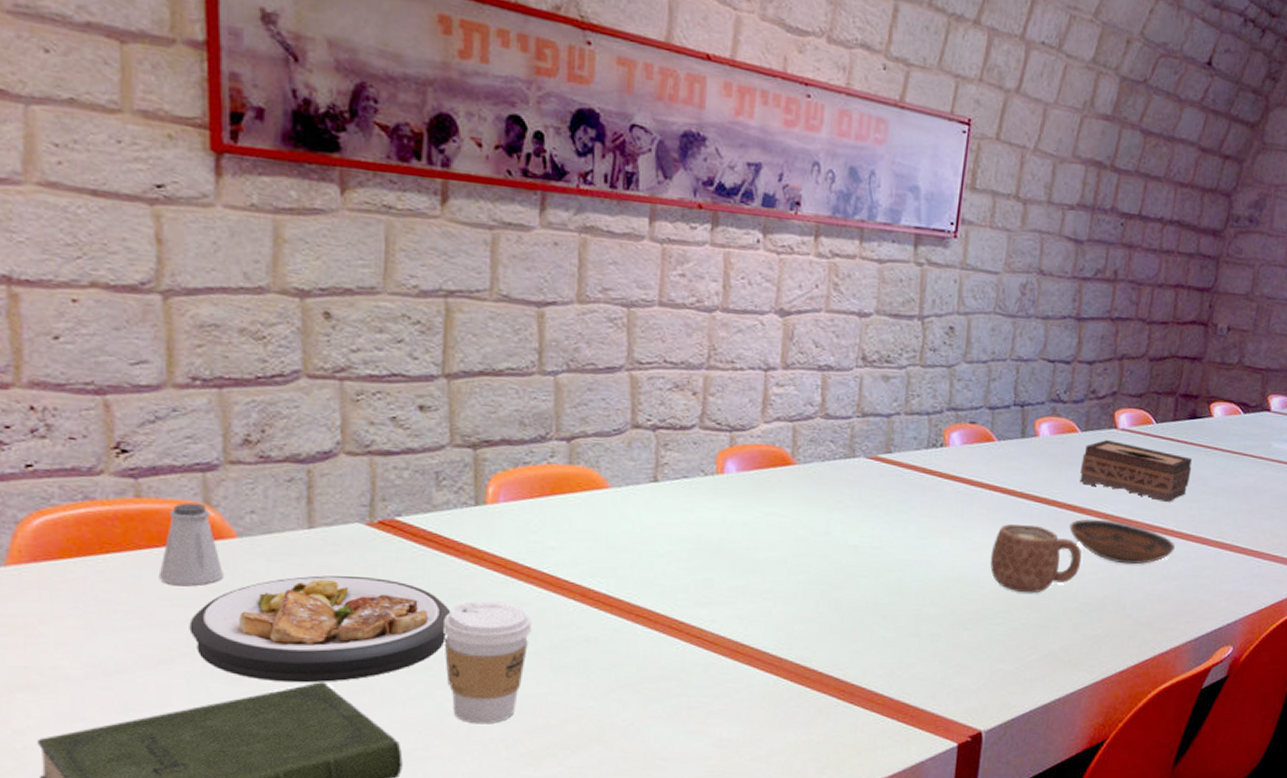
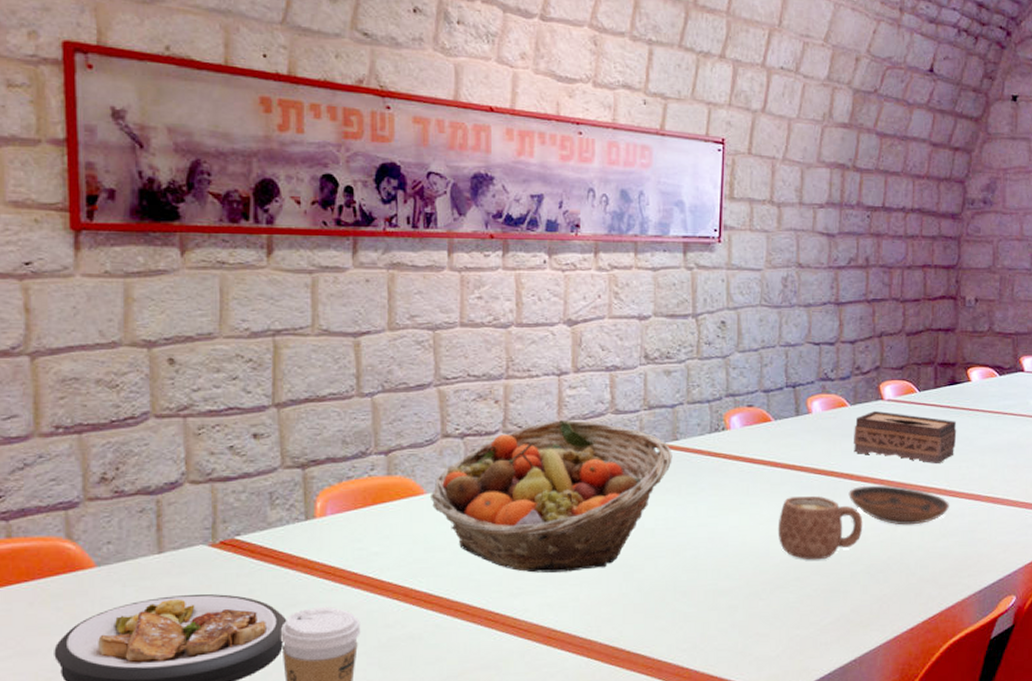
saltshaker: present [158,502,223,587] -> none [26,538,84,616]
fruit basket: none [616,419,884,585] -> present [431,420,673,573]

